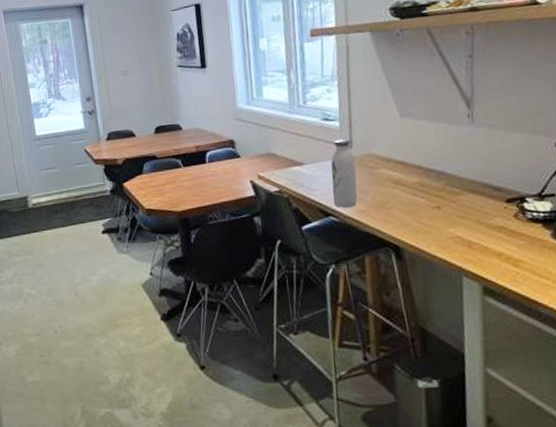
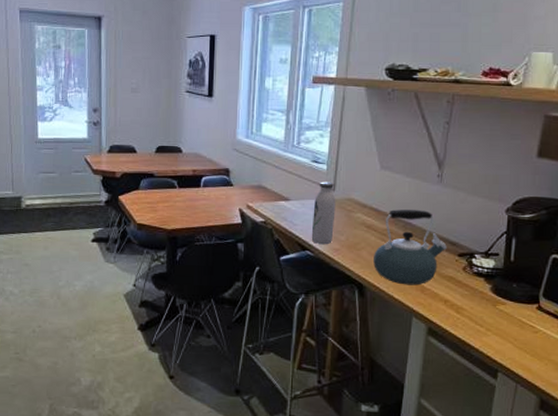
kettle: none [406,156,491,242] -> present [373,209,447,286]

